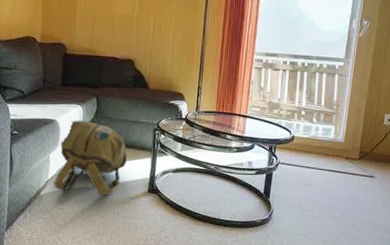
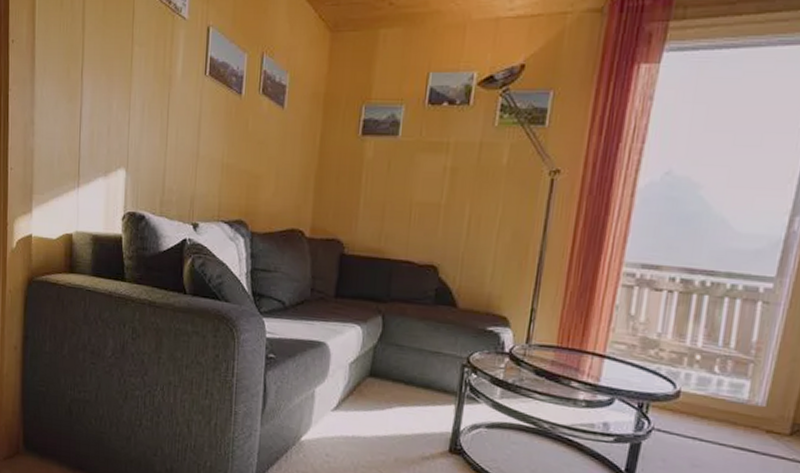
backpack: present [54,120,127,195] -> none [319,345,421,451]

